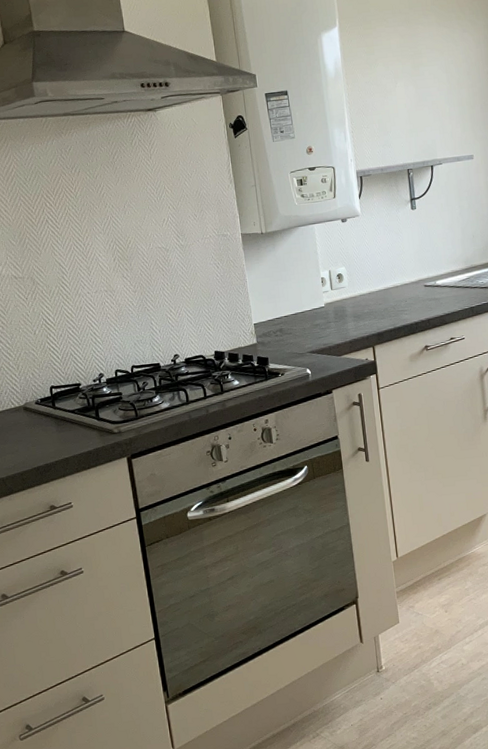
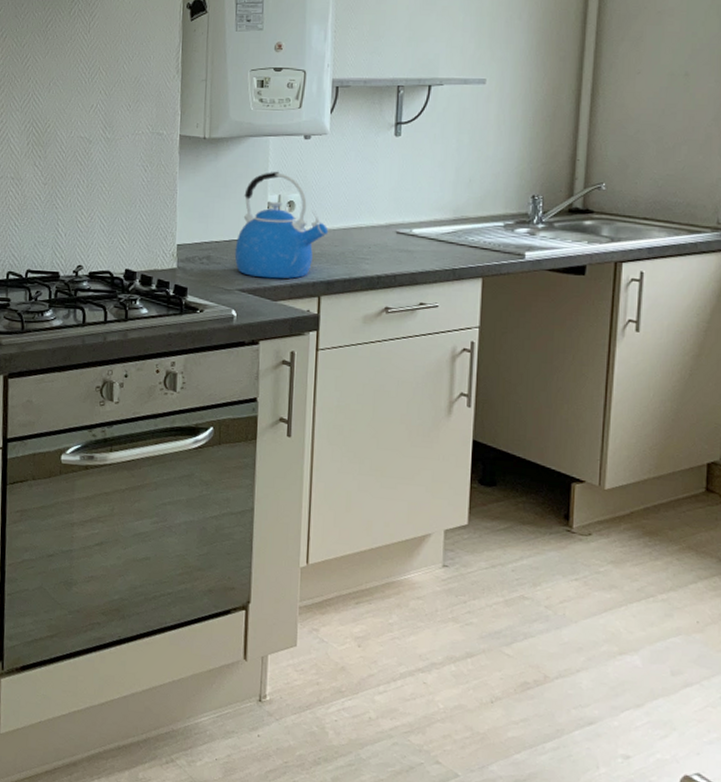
kettle: none [301,251,373,340] -> present [234,171,329,279]

